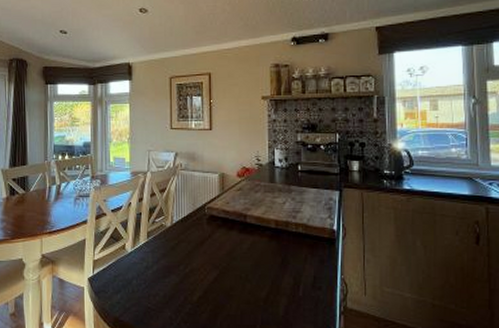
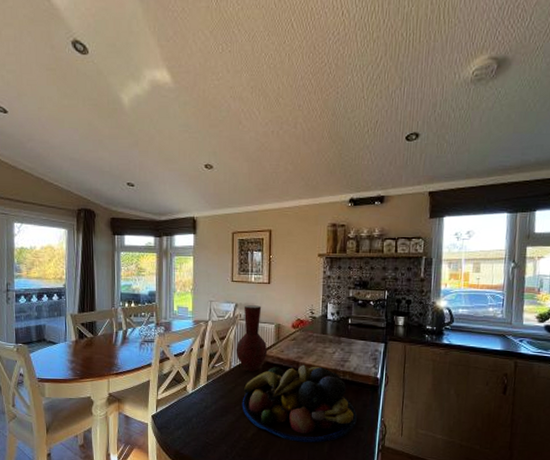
vase: none [177,154,212,227] -> present [235,305,268,372]
fruit bowl: none [186,217,314,305] -> present [242,364,357,443]

